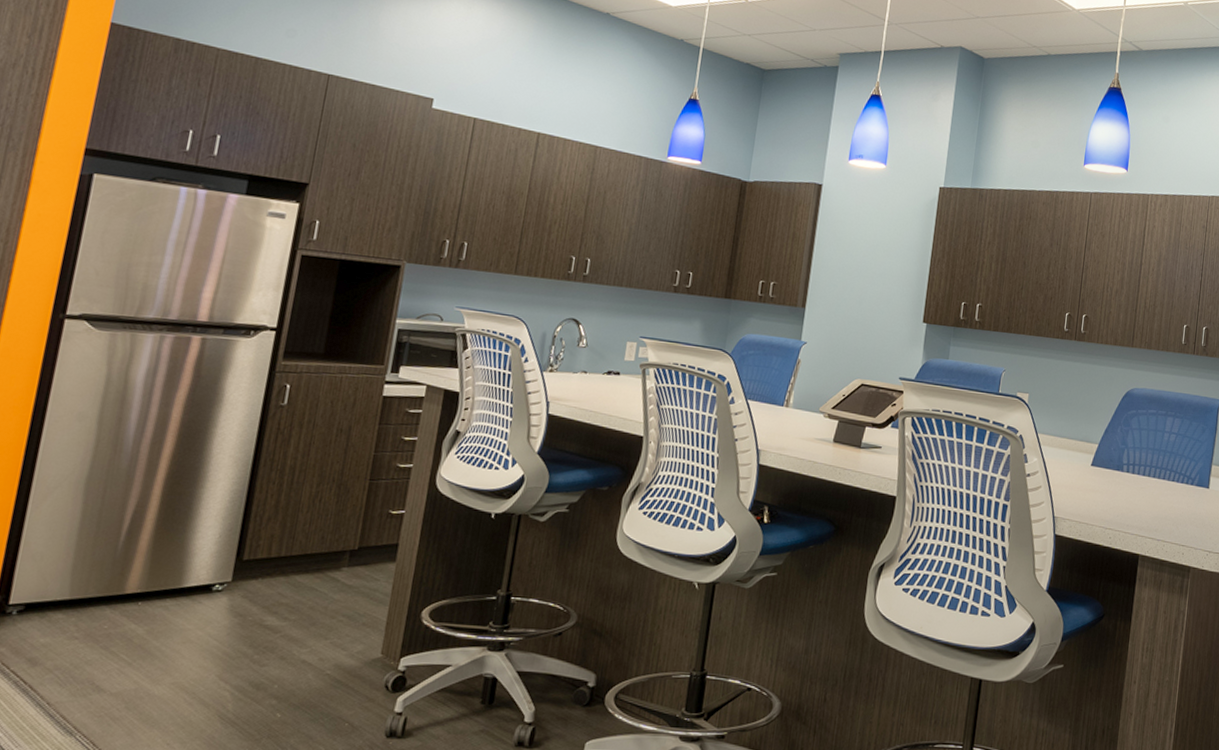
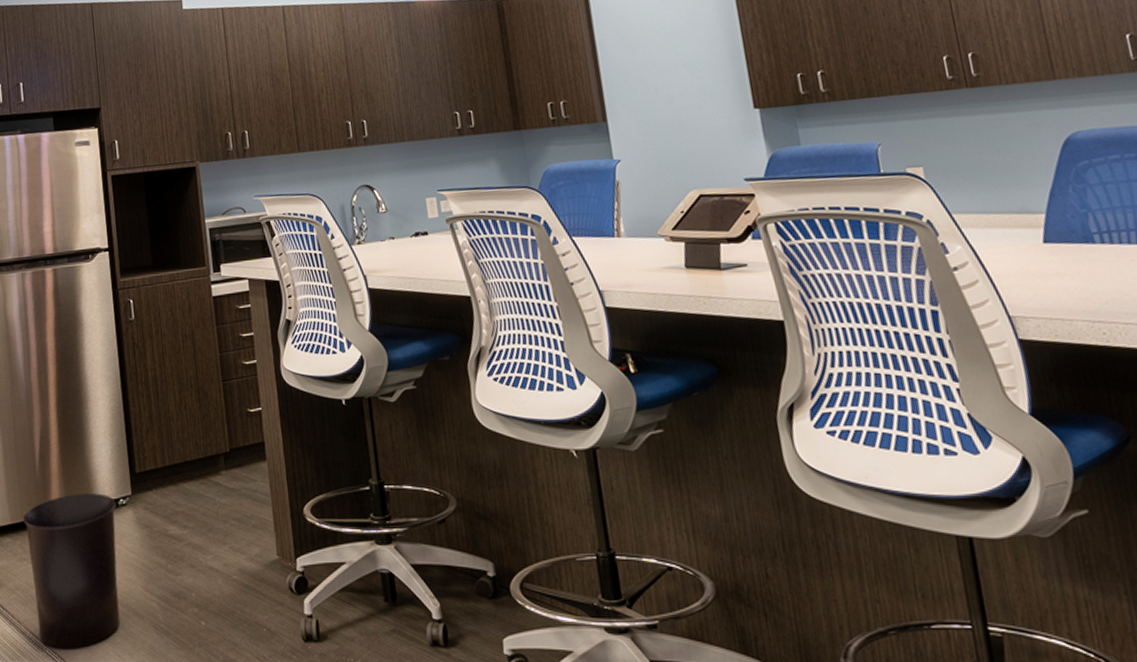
waste bin: none [71,574,210,735] -> present [22,493,120,649]

